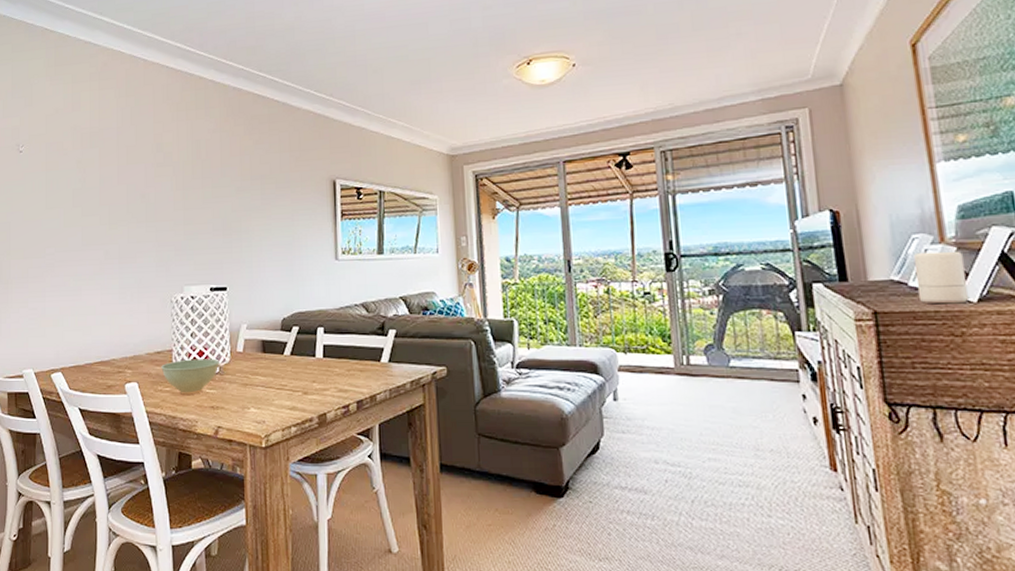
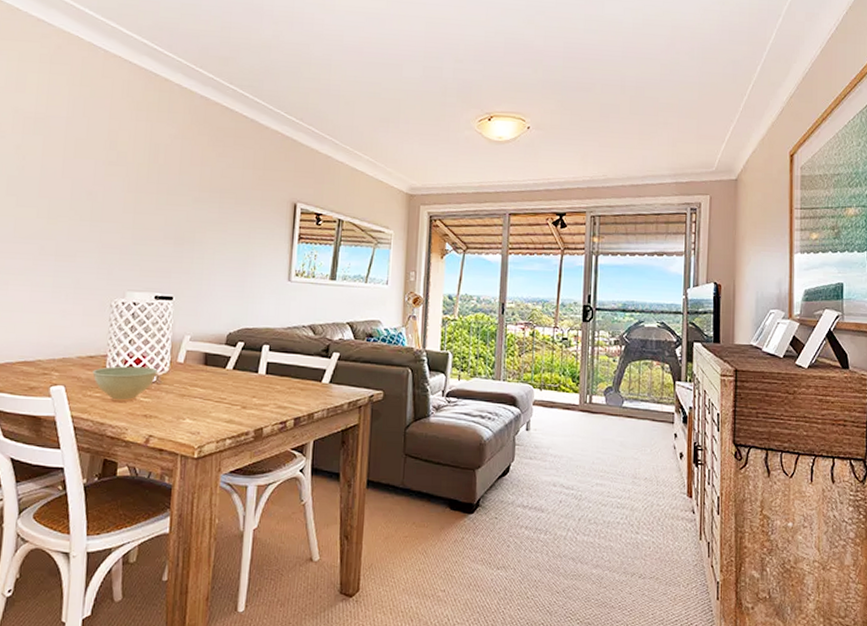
candle: present [913,251,968,305] -> none [768,324,802,369]

